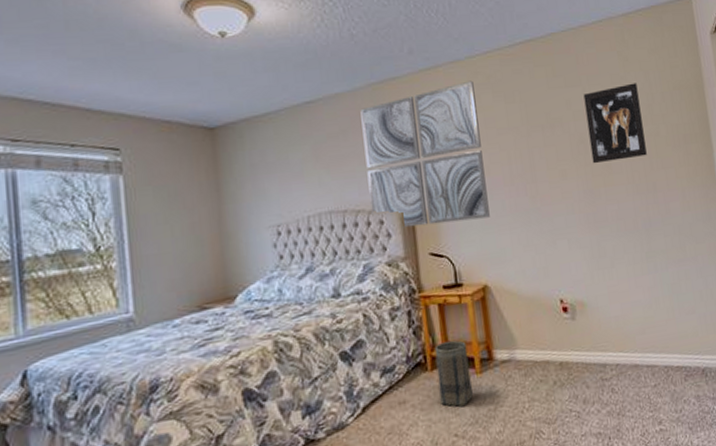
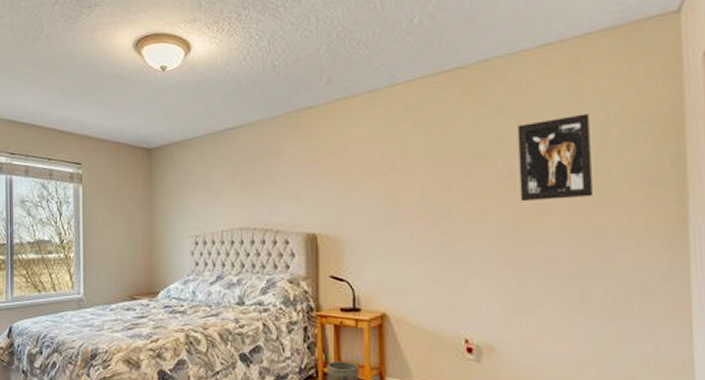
wall art: present [360,80,490,228] -> none [276,110,396,250]

